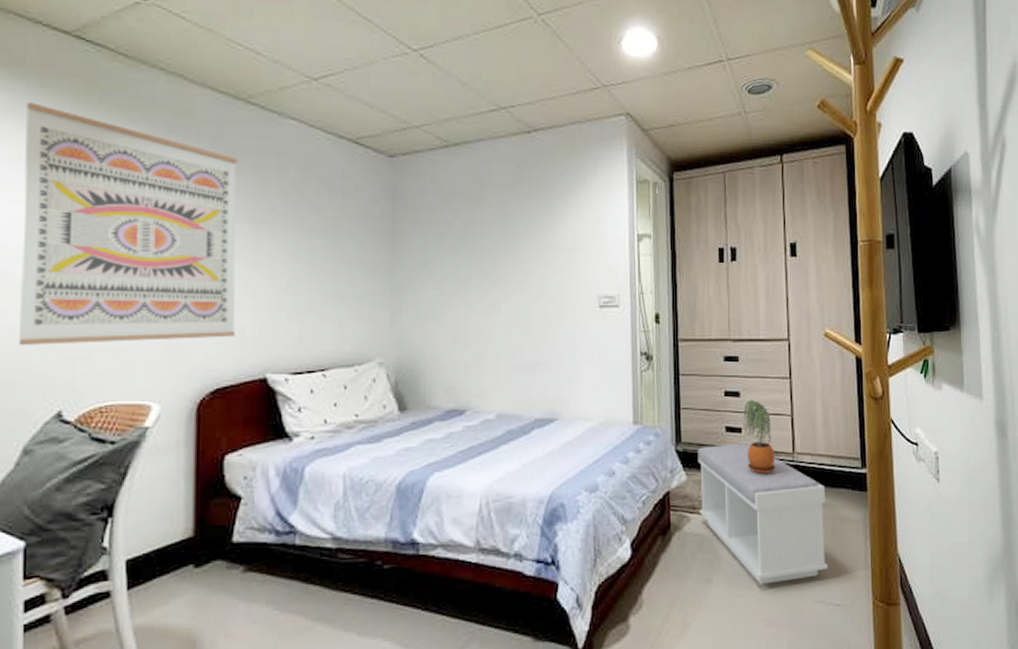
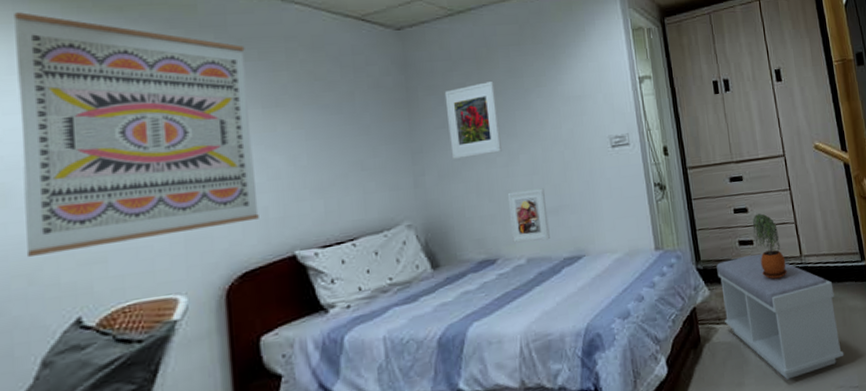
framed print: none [430,222,484,300] -> present [444,82,502,159]
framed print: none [483,342,524,398] -> present [507,188,550,243]

